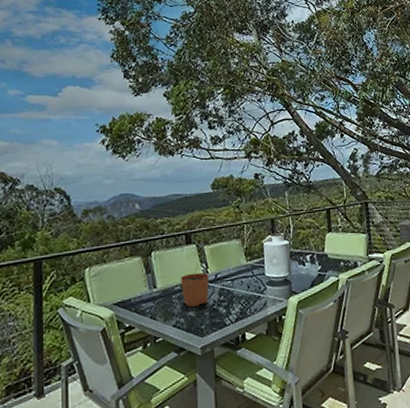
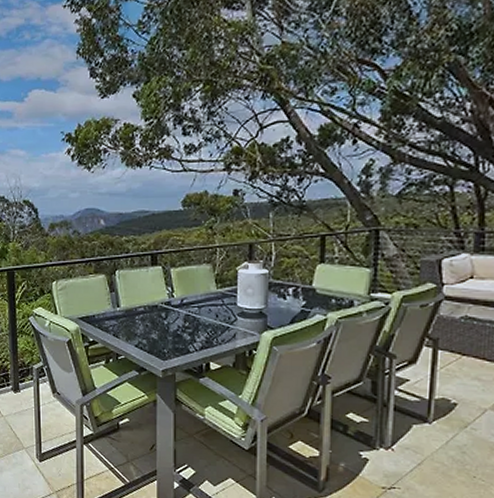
plant pot: present [181,264,209,308] -> none [145,287,174,330]

